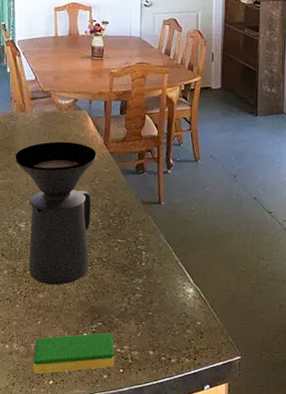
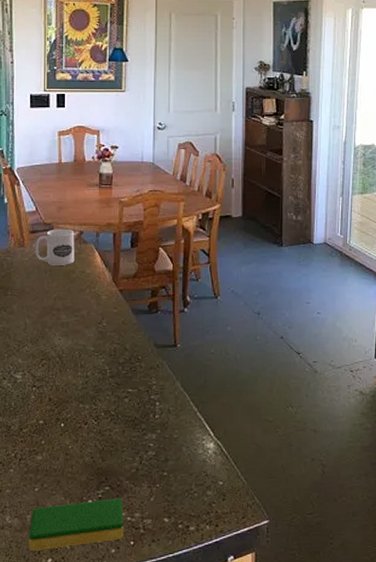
coffee maker: present [15,141,97,286] -> none [11,279,104,445]
mug: none [35,96,70,129] -> present [35,228,75,265]

